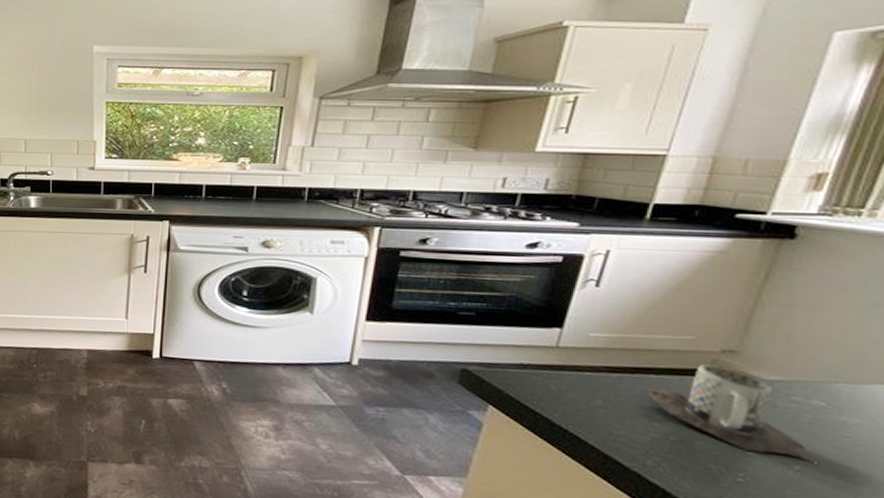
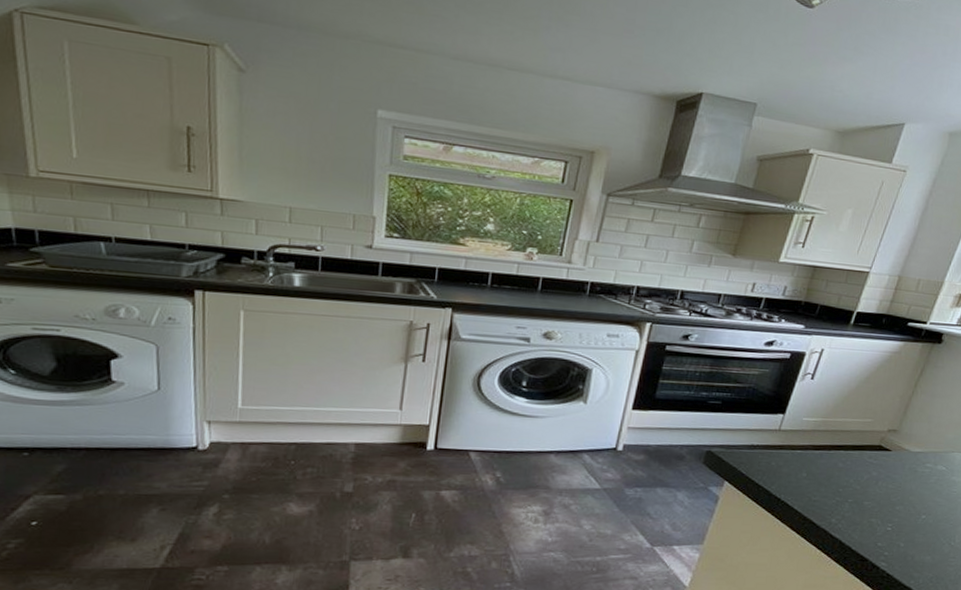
mug: present [648,364,811,462] -> none [838,441,932,512]

